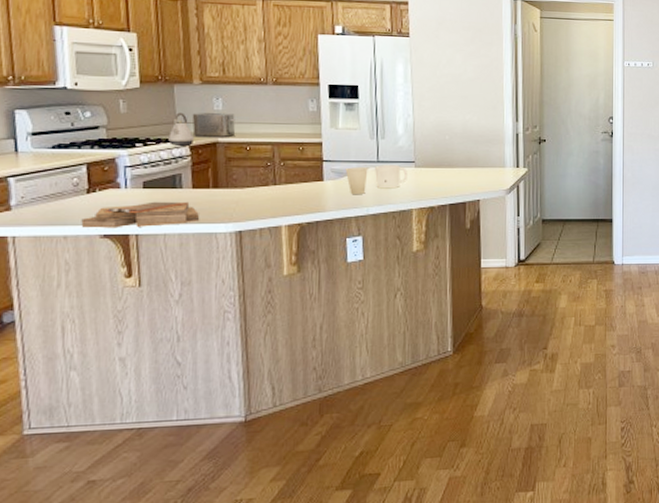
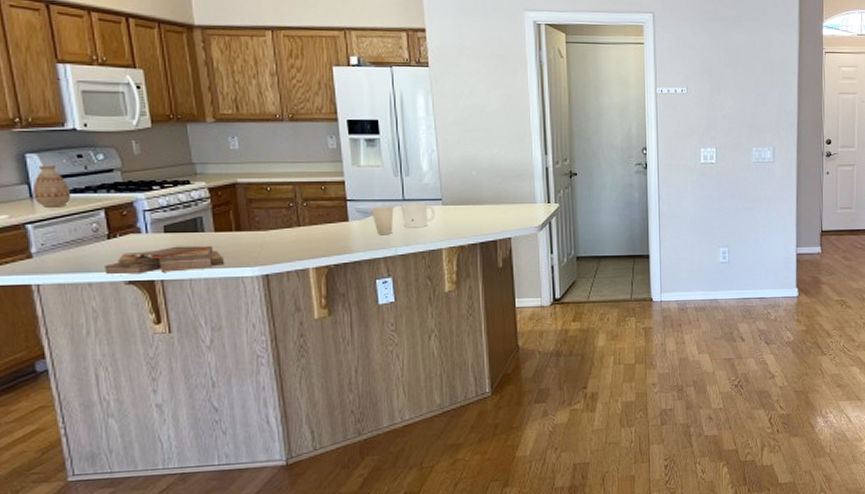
vase: none [18,121,56,162] -> present [33,165,72,208]
kettle: present [168,112,195,146] -> none [185,153,213,187]
toaster: present [192,113,236,138] -> none [208,153,255,179]

